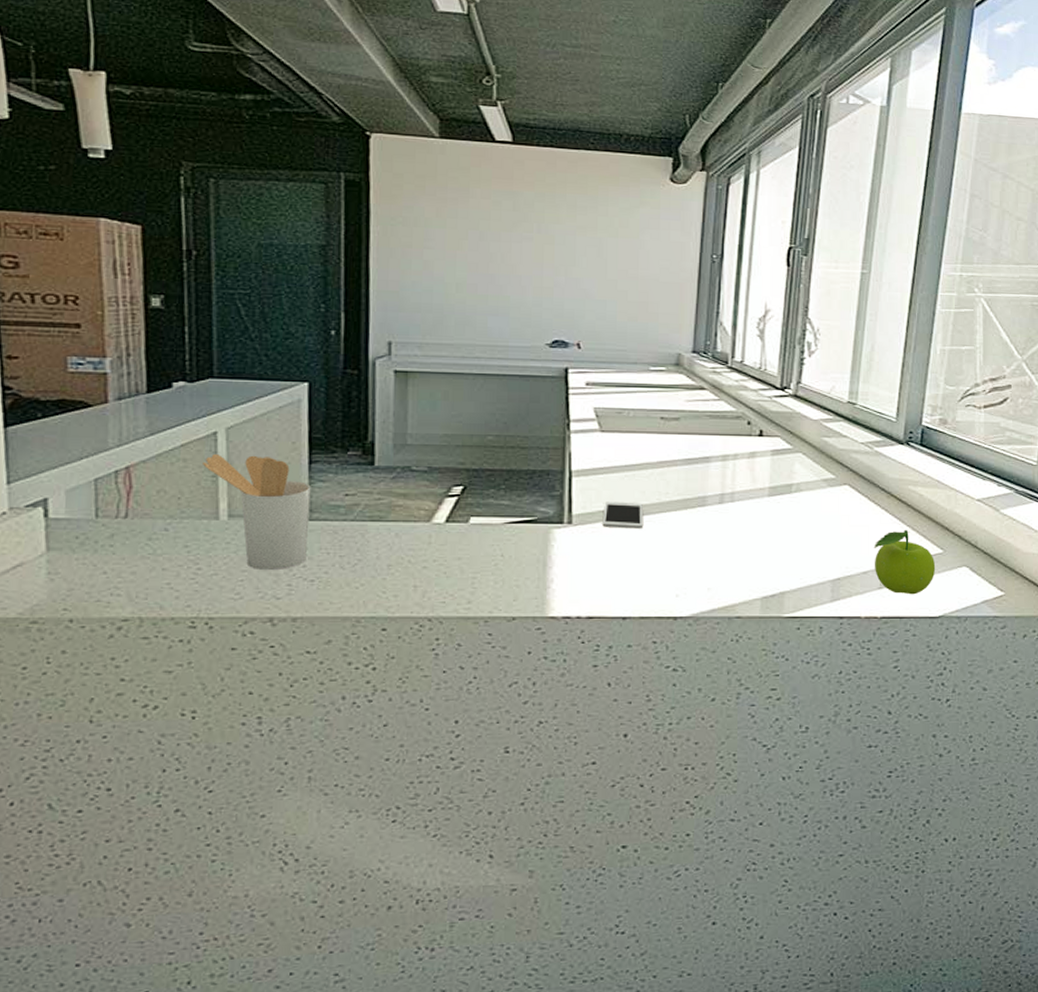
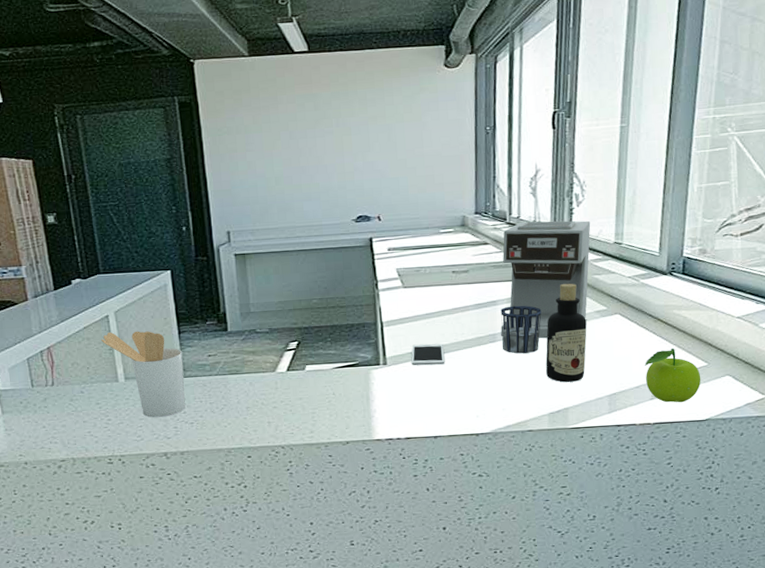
coffee maker: none [712,367,823,507] -> present [500,220,591,339]
cup: none [713,464,761,523] -> present [500,305,542,354]
bottle: none [762,443,811,561] -> present [545,283,587,383]

